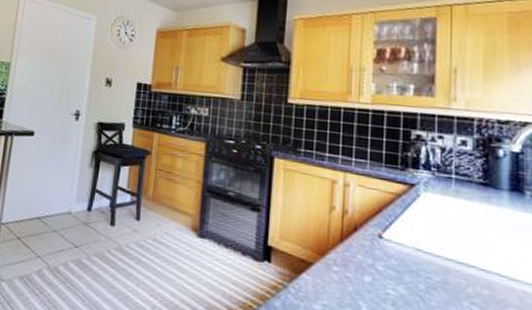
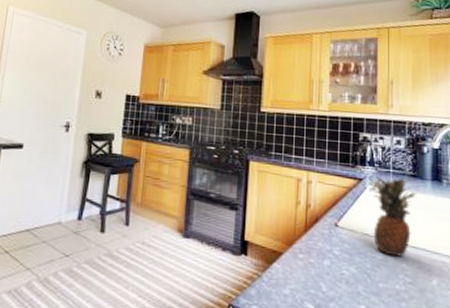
fruit: none [422,181,489,281] -> present [368,175,417,257]

